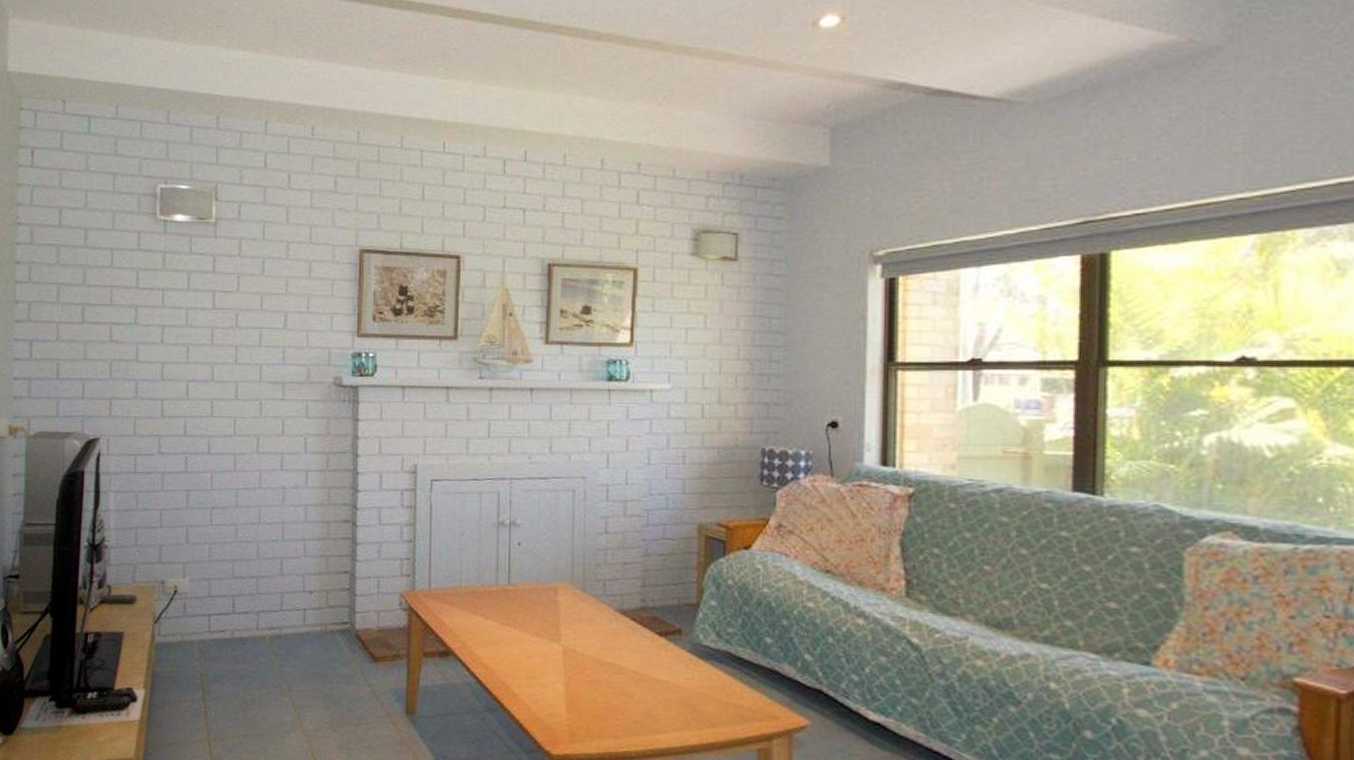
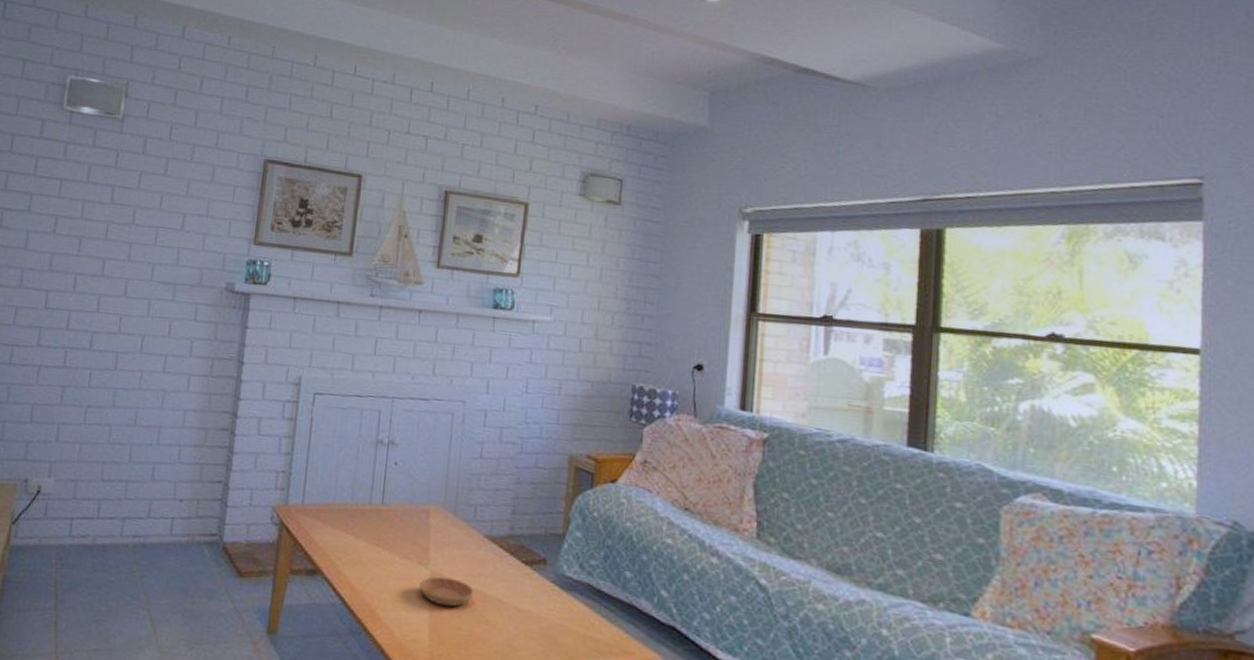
saucer: none [552,651,609,681] -> present [419,576,474,607]

